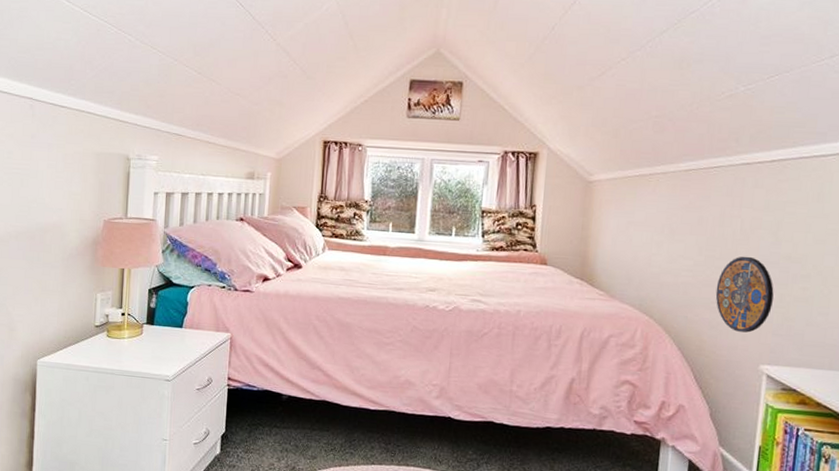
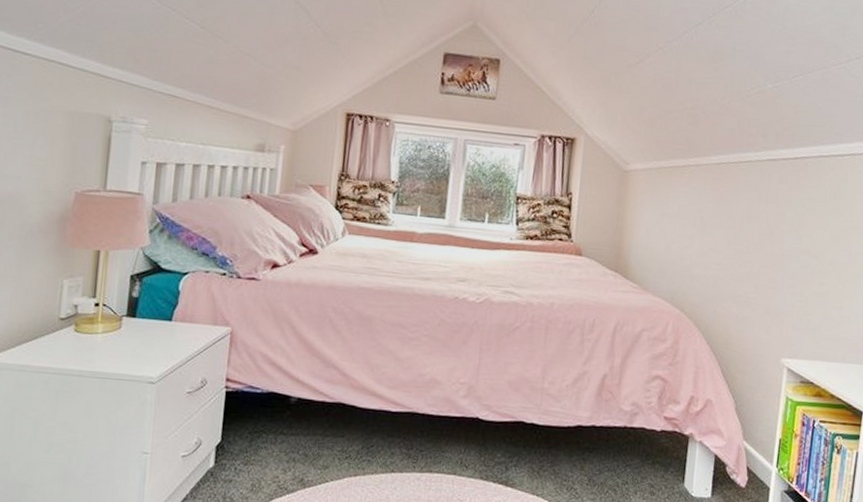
manhole cover: present [715,256,774,333] -> none [742,250,795,327]

